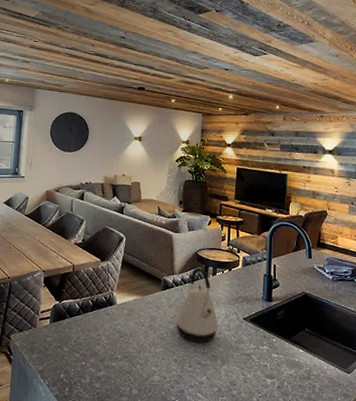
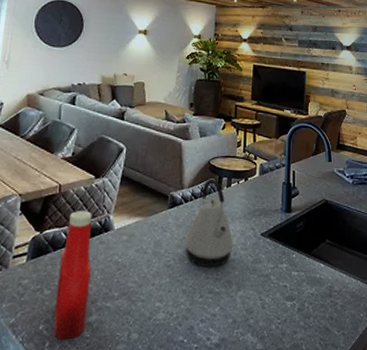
ketchup bottle: none [72,287,99,388] -> present [54,211,92,341]

